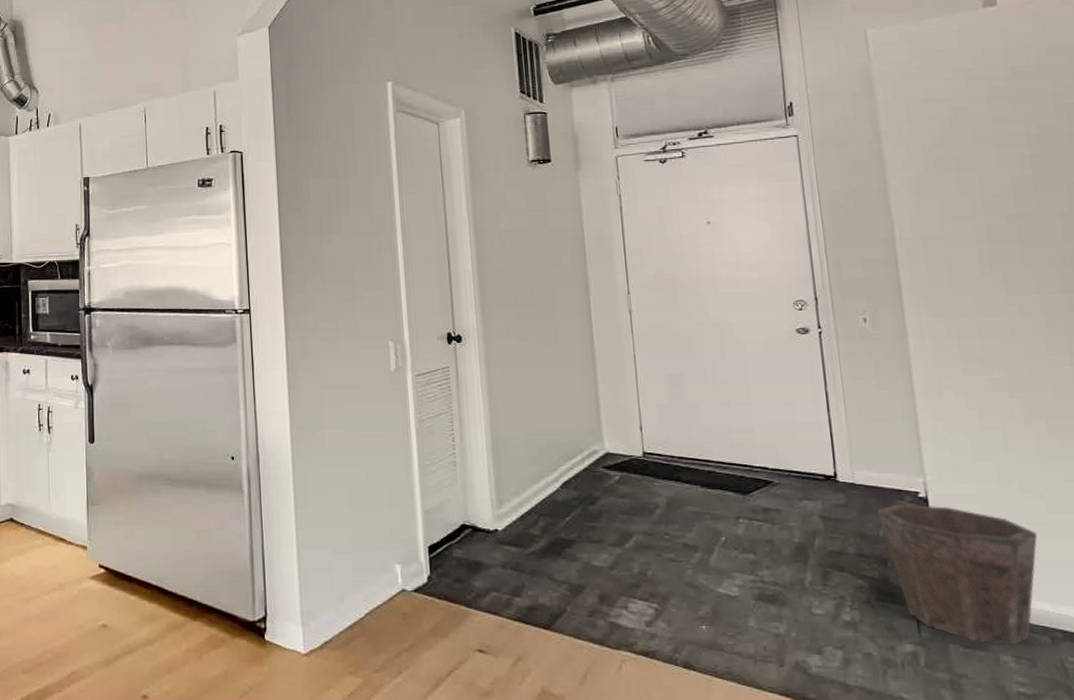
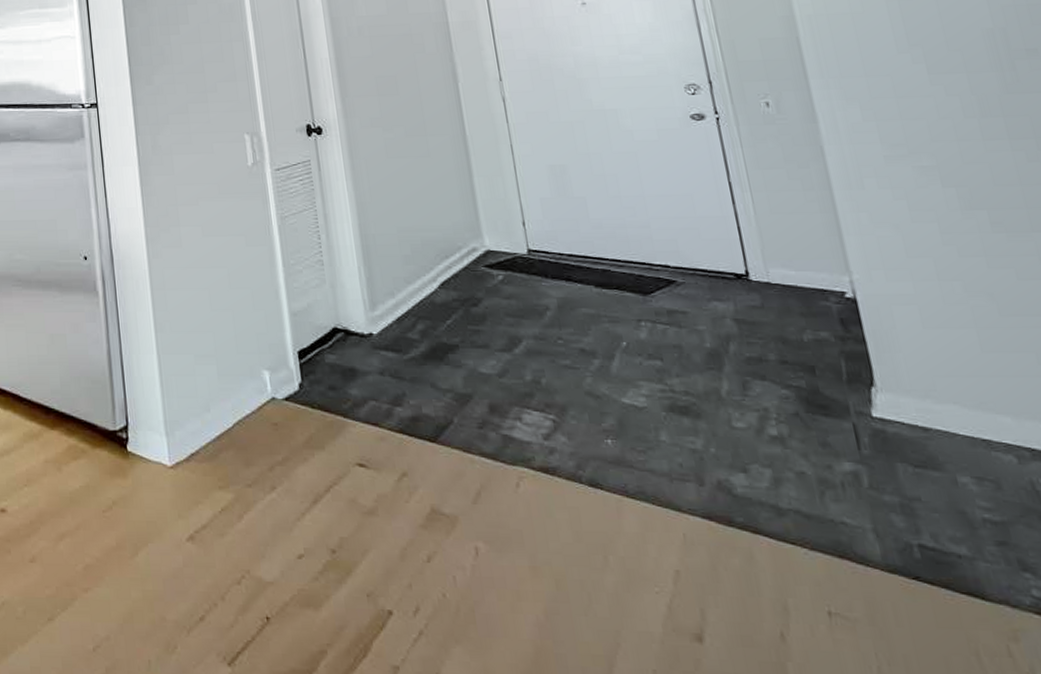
waste bin: present [877,503,1038,645] -> none [798,305,992,464]

